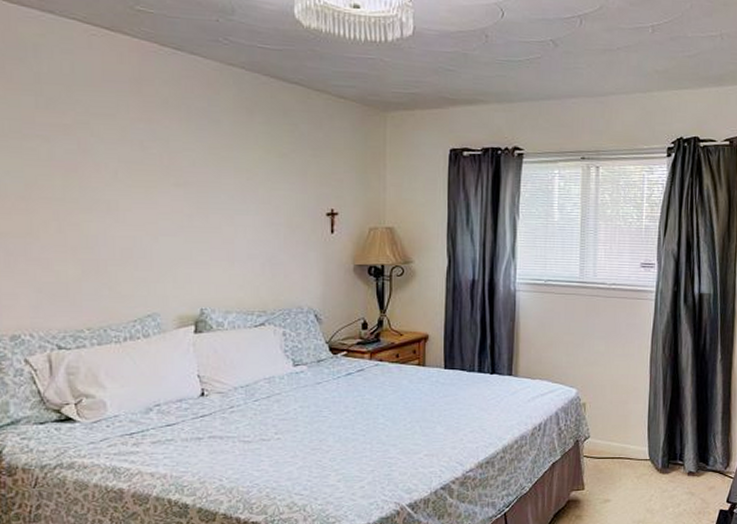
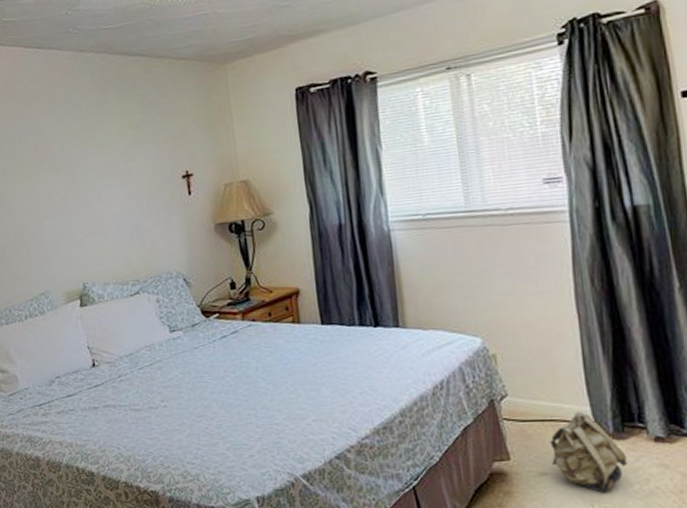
backpack: none [615,451,668,515] -> present [550,411,628,493]

